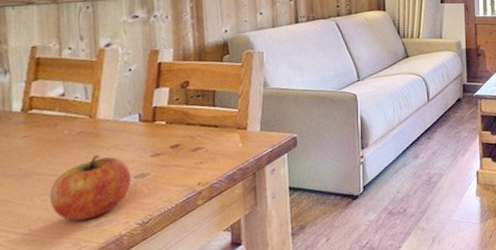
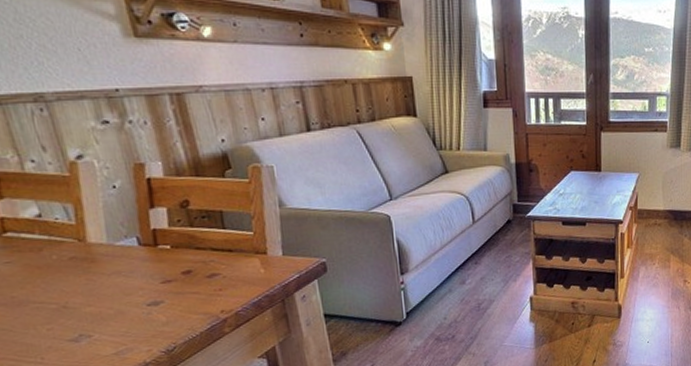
fruit: present [49,154,131,221] -> none [53,281,145,350]

